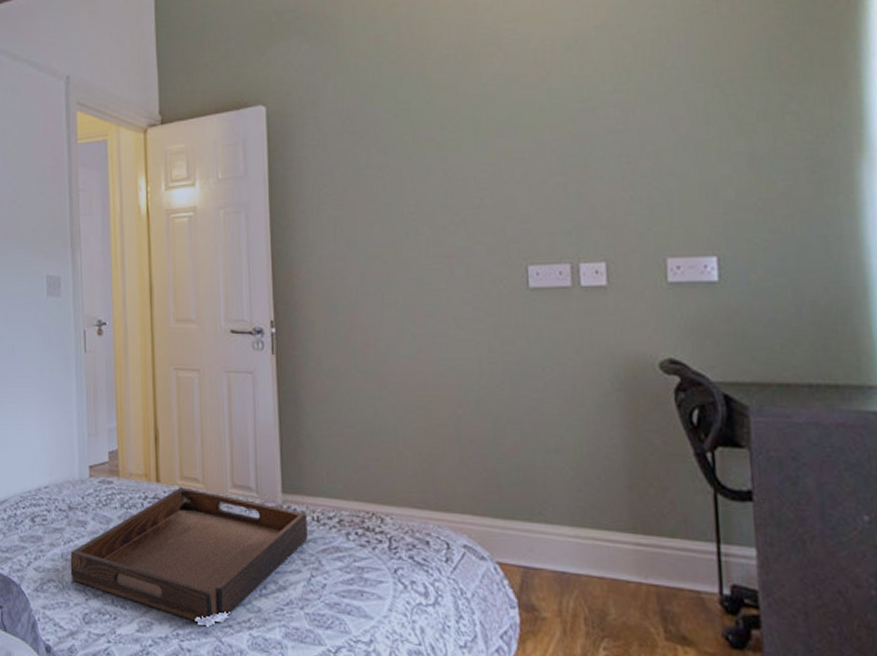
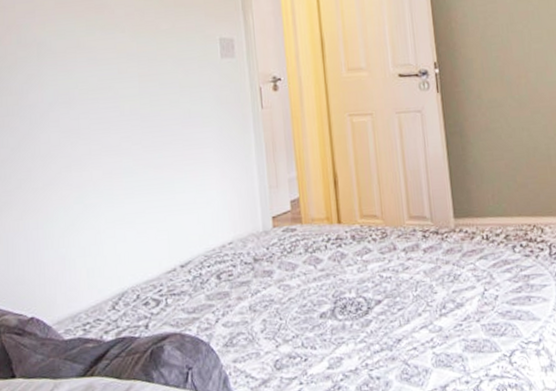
serving tray: present [70,487,308,621] -> none [258,225,480,350]

